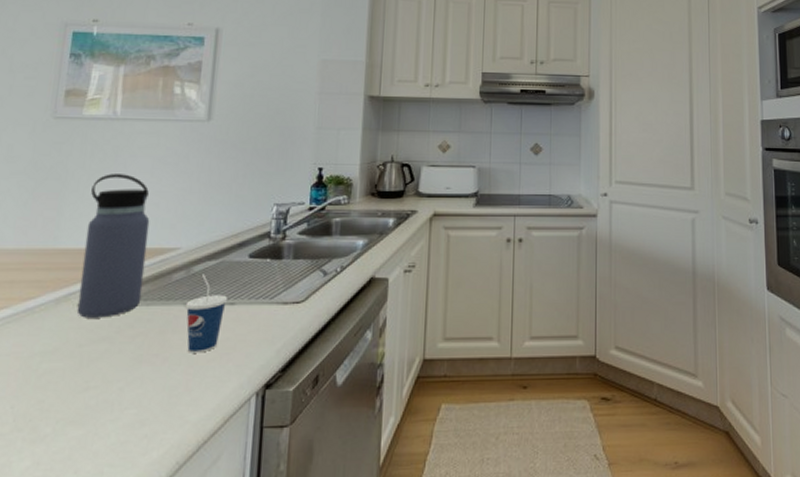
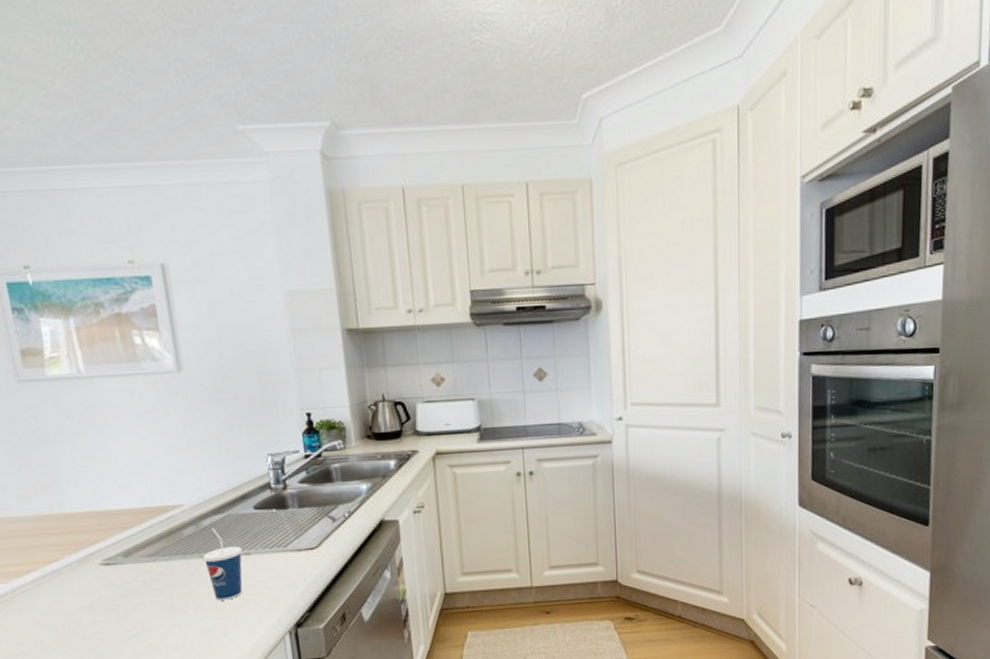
water bottle: present [76,174,150,318] -> none [79,435,159,576]

